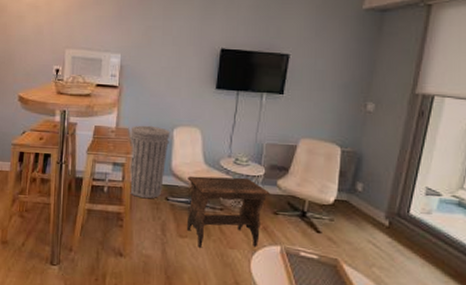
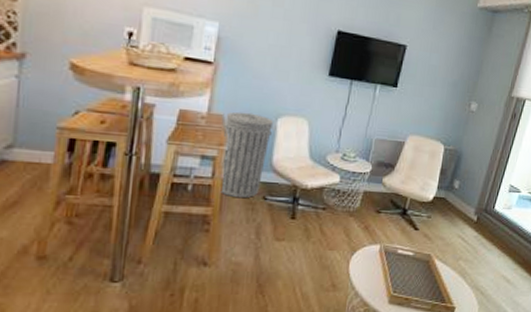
footstool: present [186,175,271,248] -> none [284,172,376,251]

